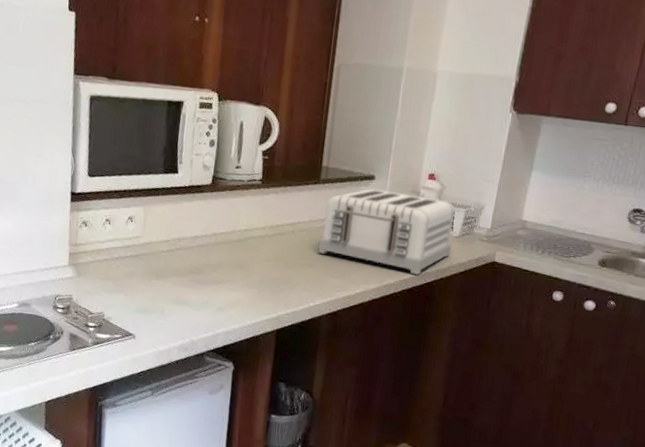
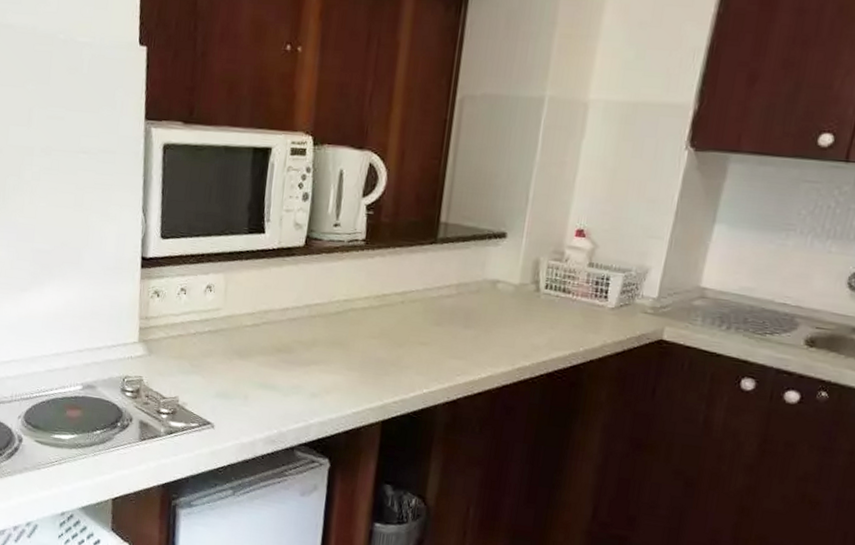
toaster: present [317,188,455,276] -> none [433,248,611,357]

